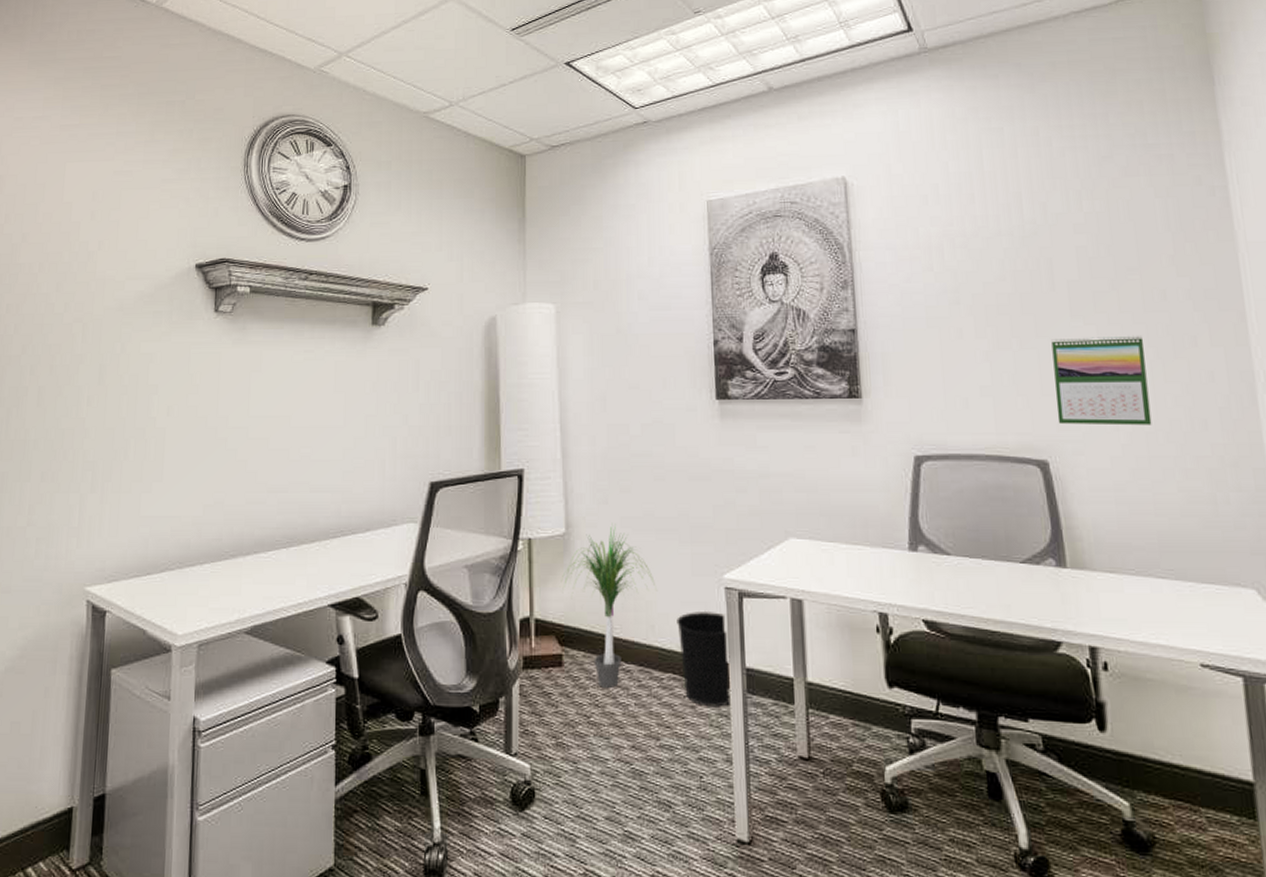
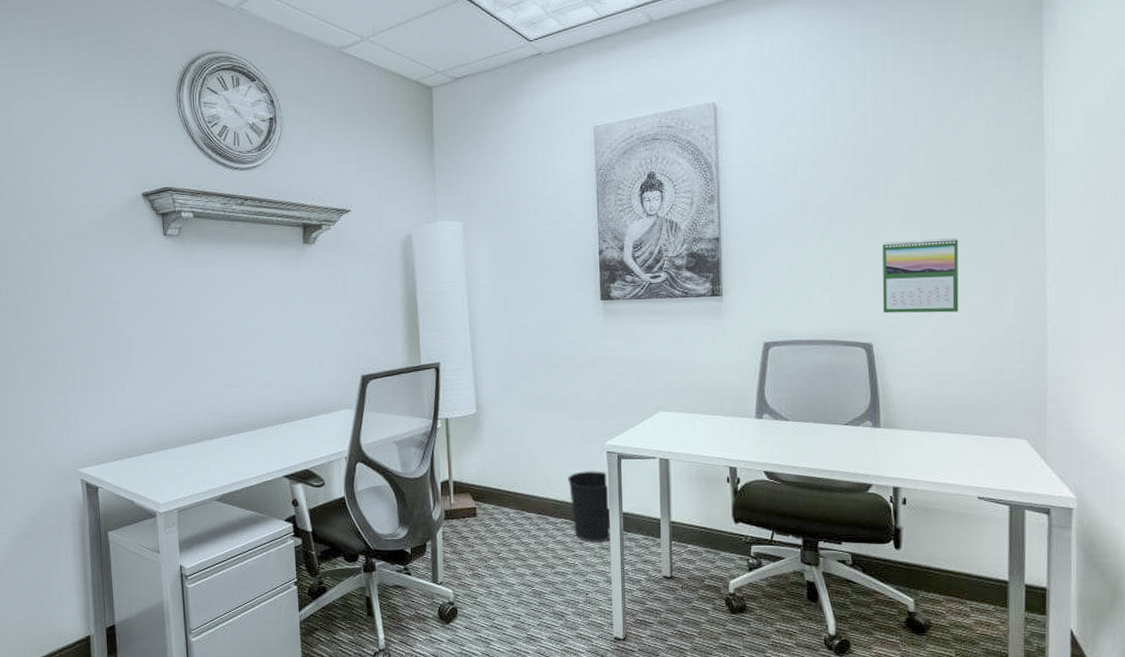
potted plant: present [561,524,655,689] -> none [473,405,550,532]

